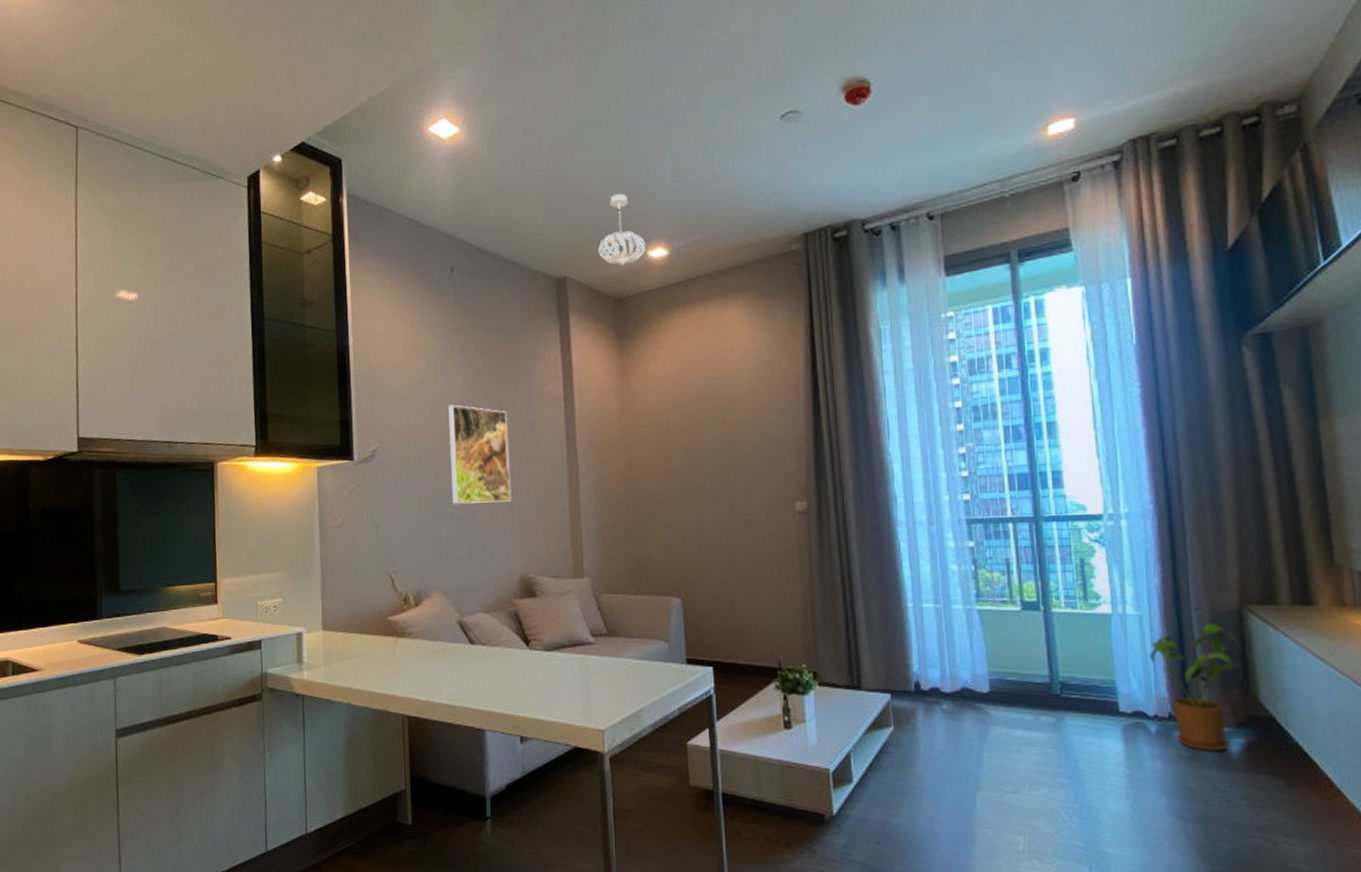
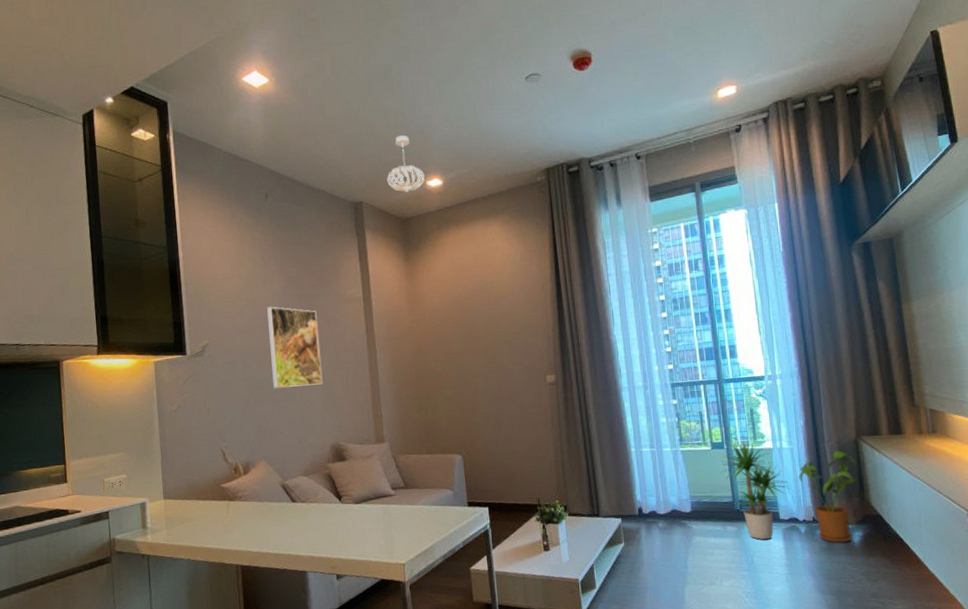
potted plant: none [1031,599,1139,737] -> present [719,438,792,540]

